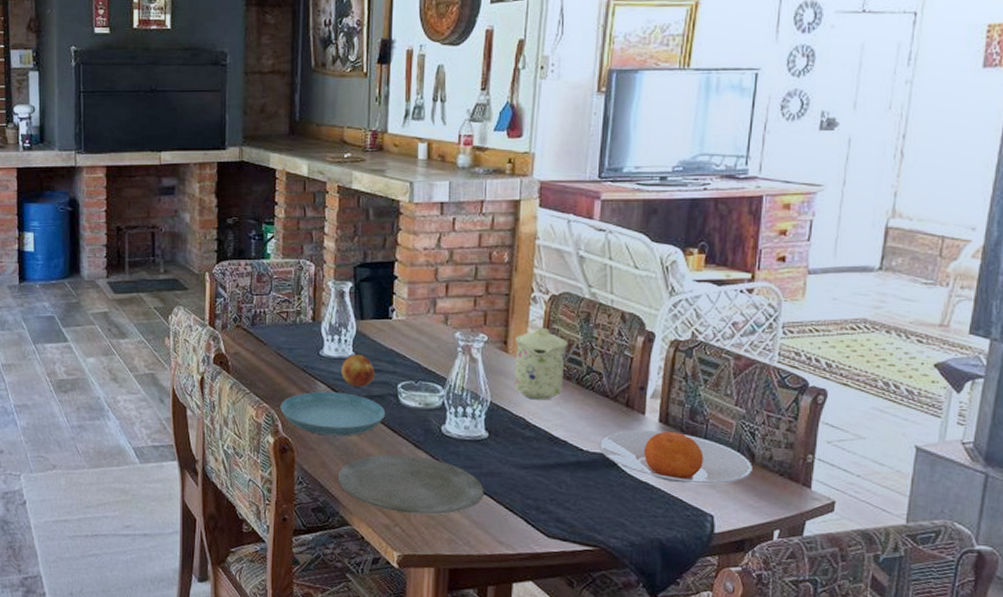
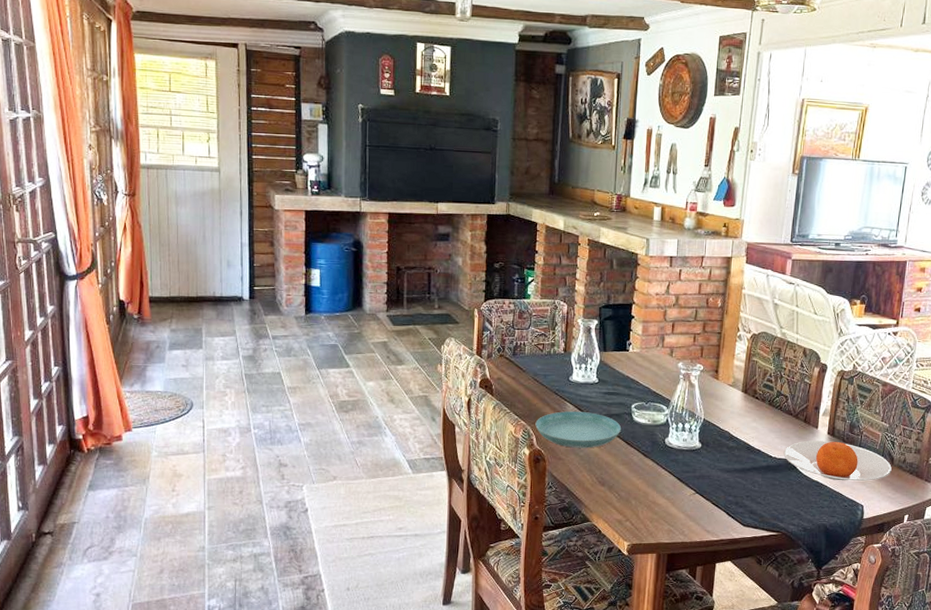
plate: present [337,454,484,515] -> none [581,462,697,511]
fruit: present [341,353,376,387] -> none [587,379,614,407]
mug: present [514,327,567,400] -> none [722,359,763,418]

